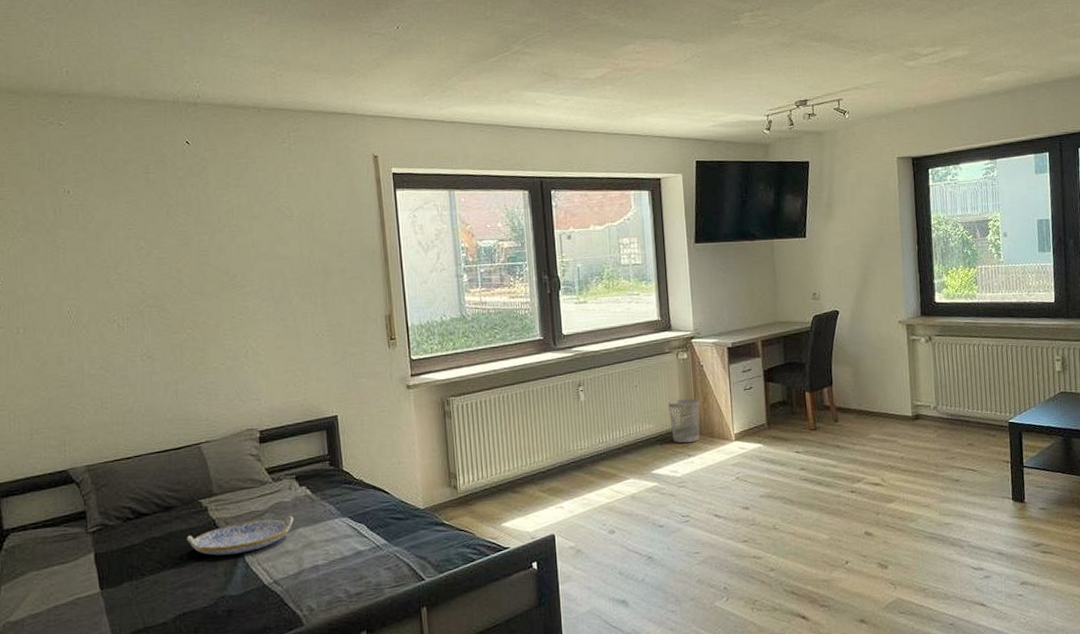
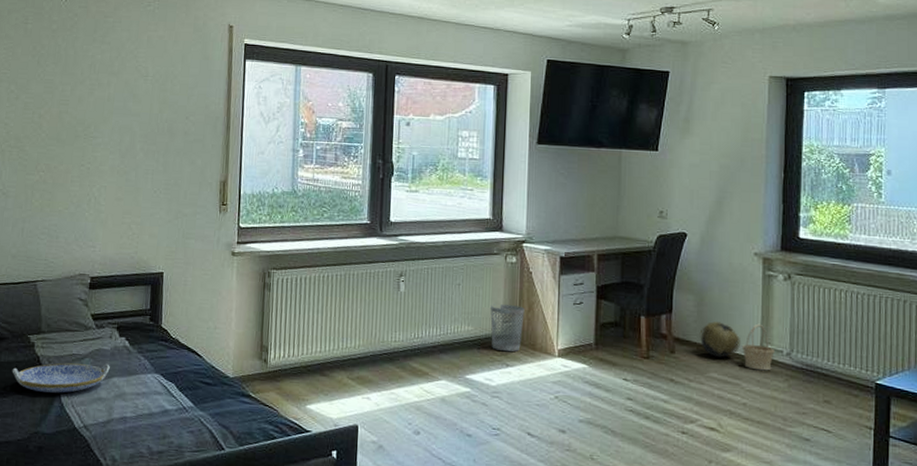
decorative ball: none [858,387,894,420] -> present [699,322,740,357]
basket: none [895,384,923,426] -> present [741,323,775,371]

